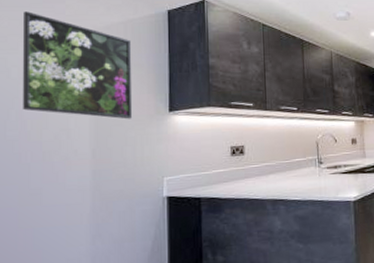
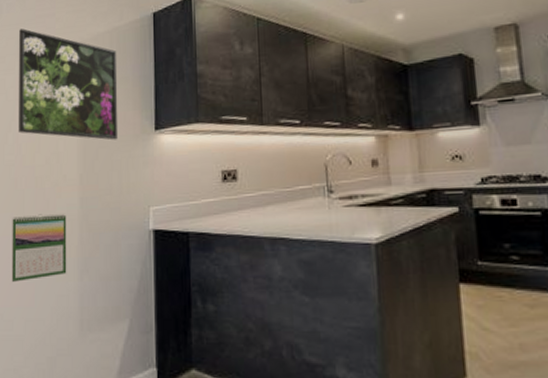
calendar: none [15,184,78,250] -> present [11,213,67,282]

